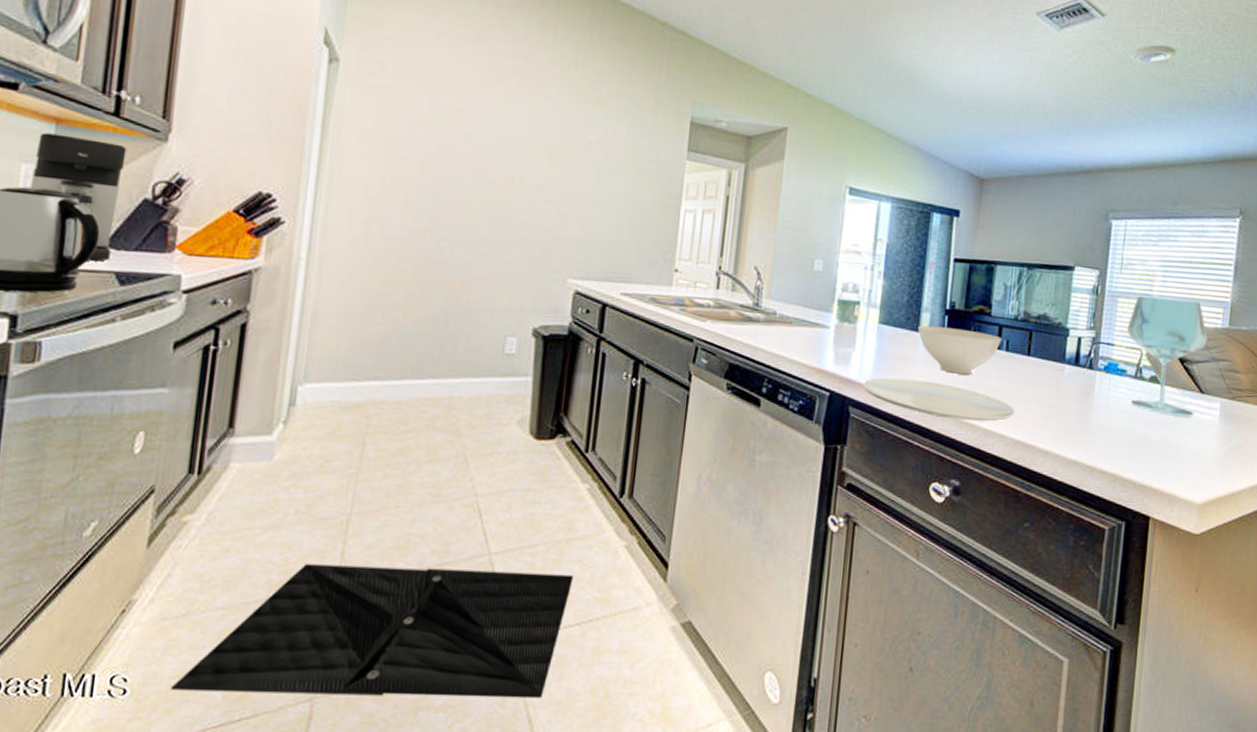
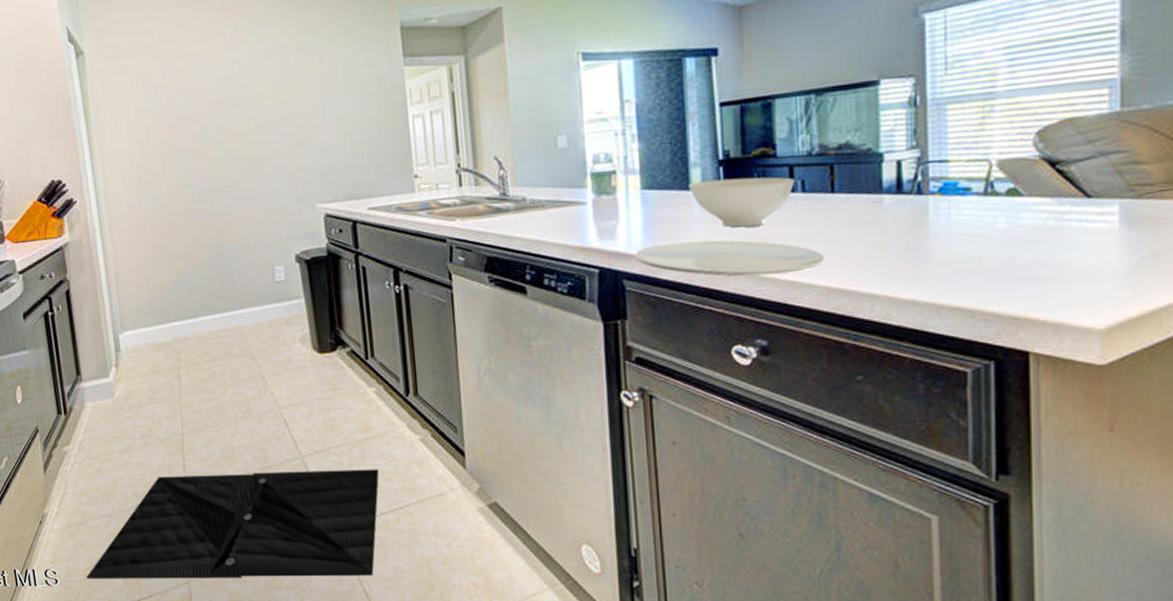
wine glass: present [1127,297,1208,418] -> none [965,87,1090,232]

